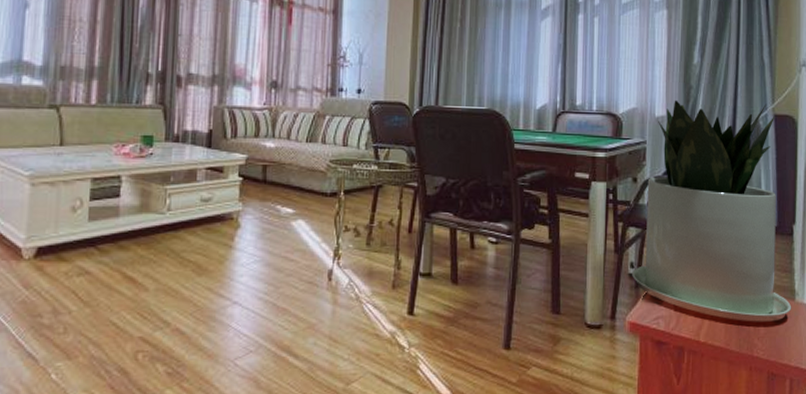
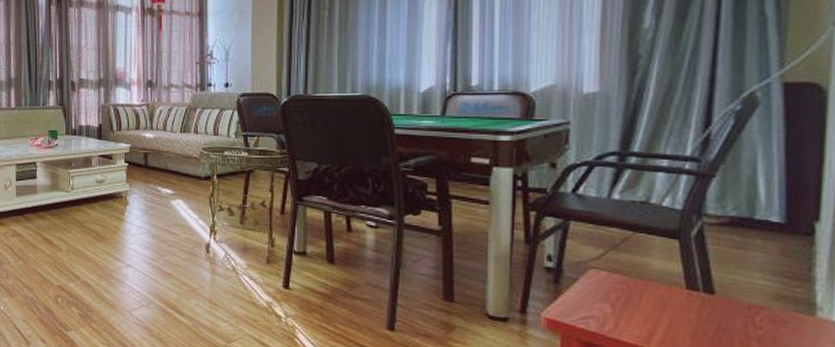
planter: present [632,100,792,322] -> none [550,69,810,339]

